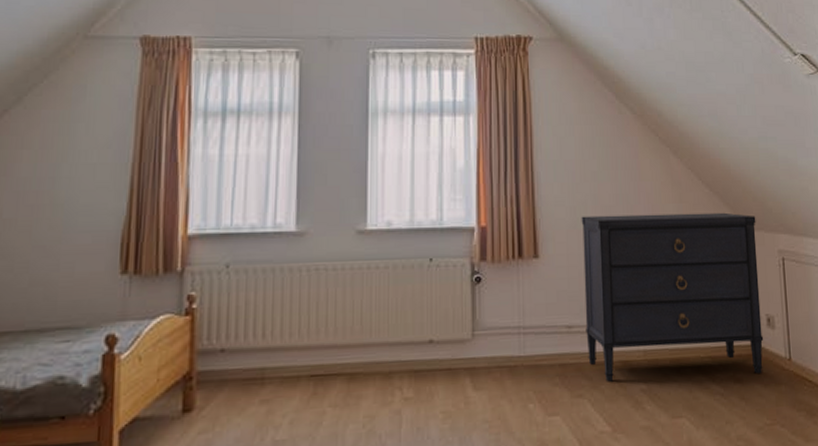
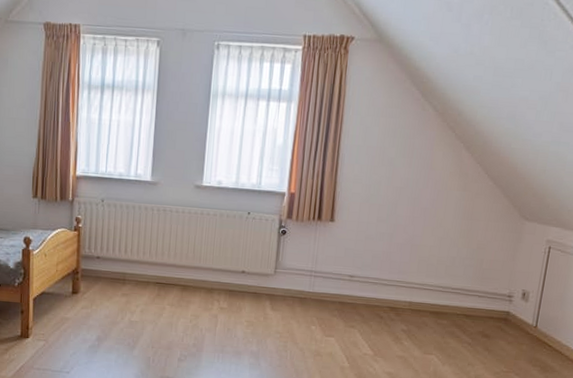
dresser: present [581,212,764,382] -> none [363,193,532,334]

